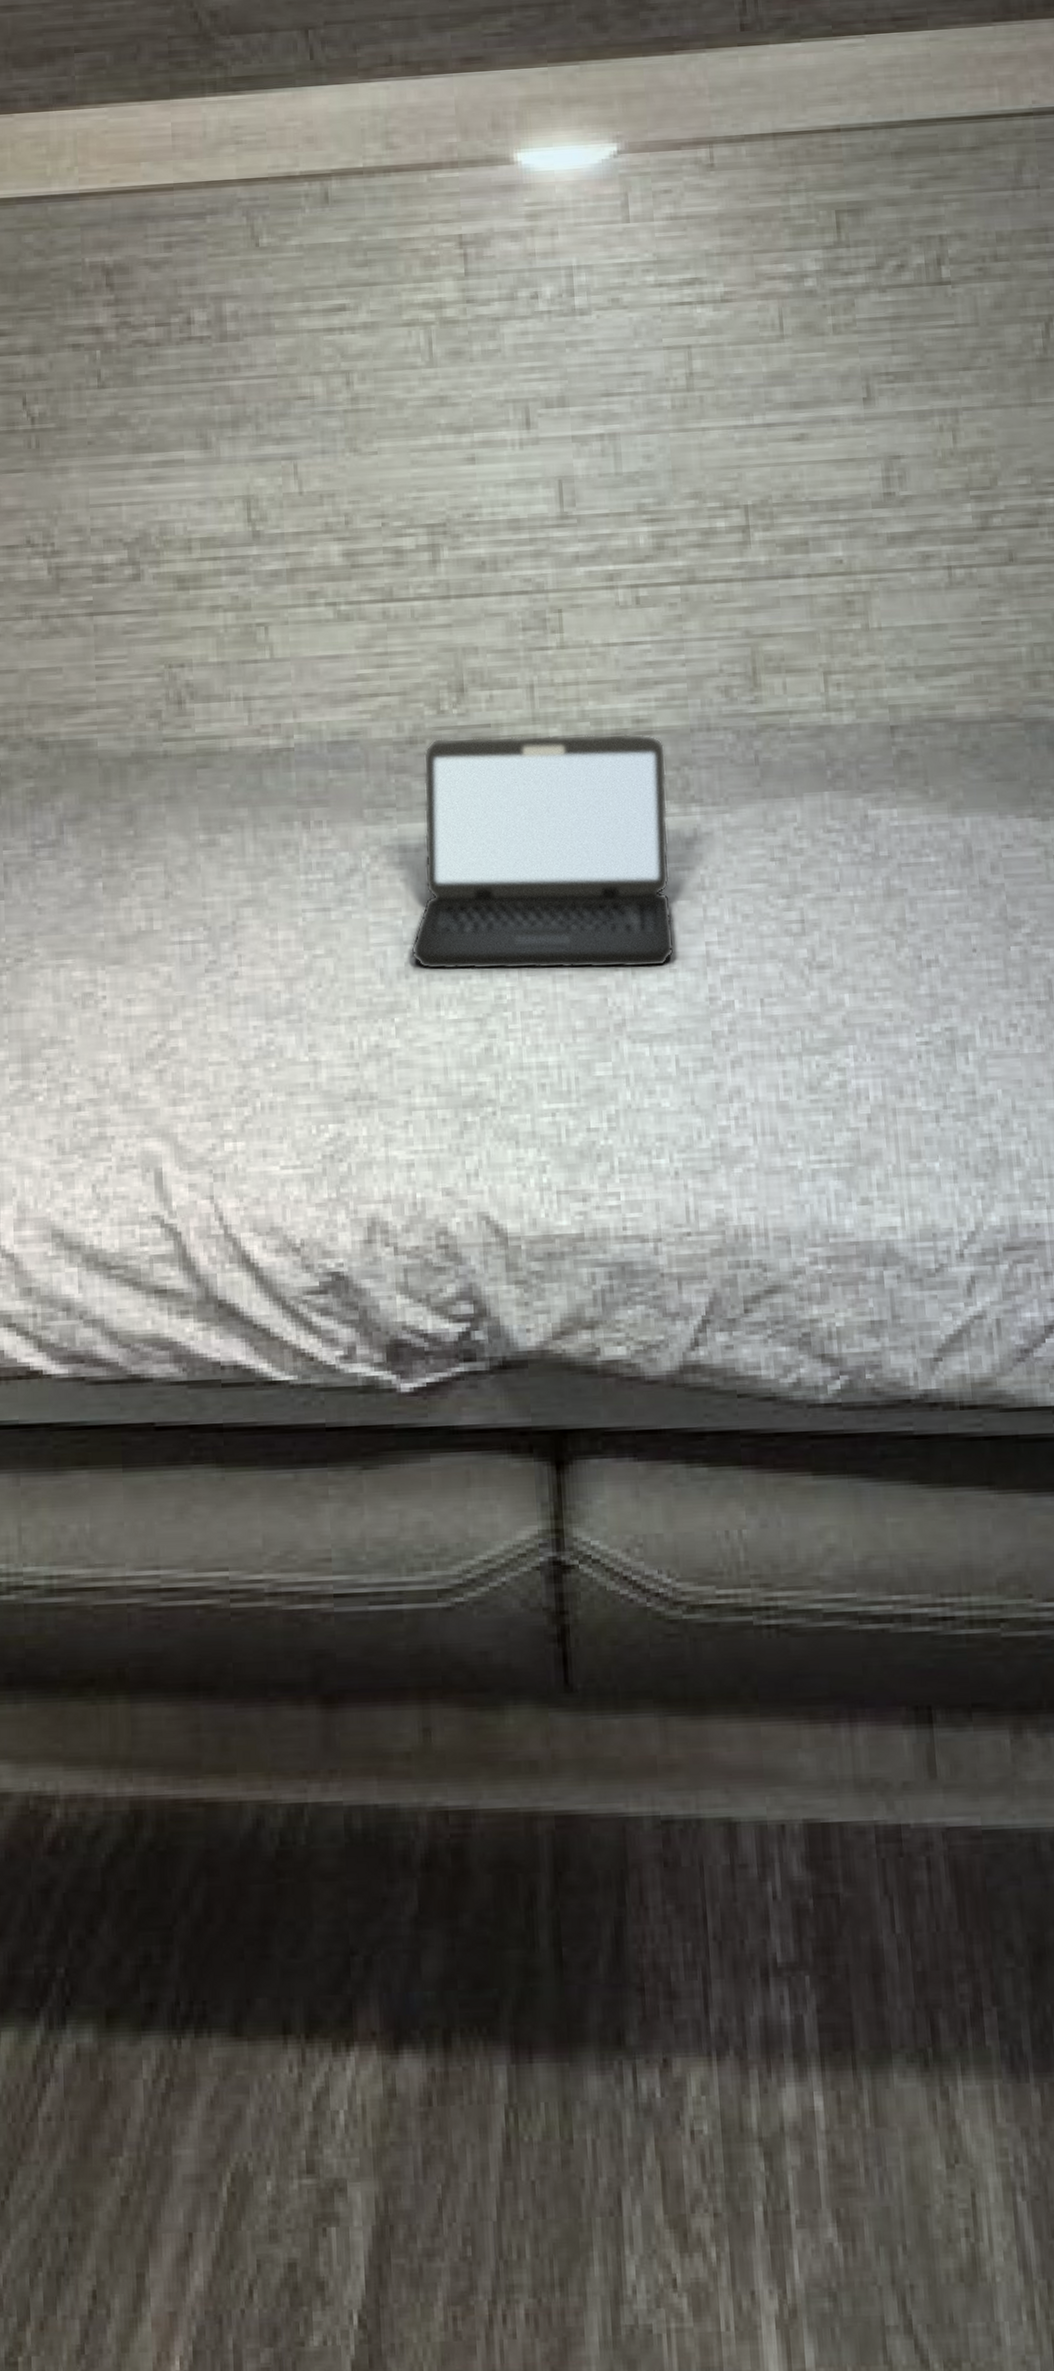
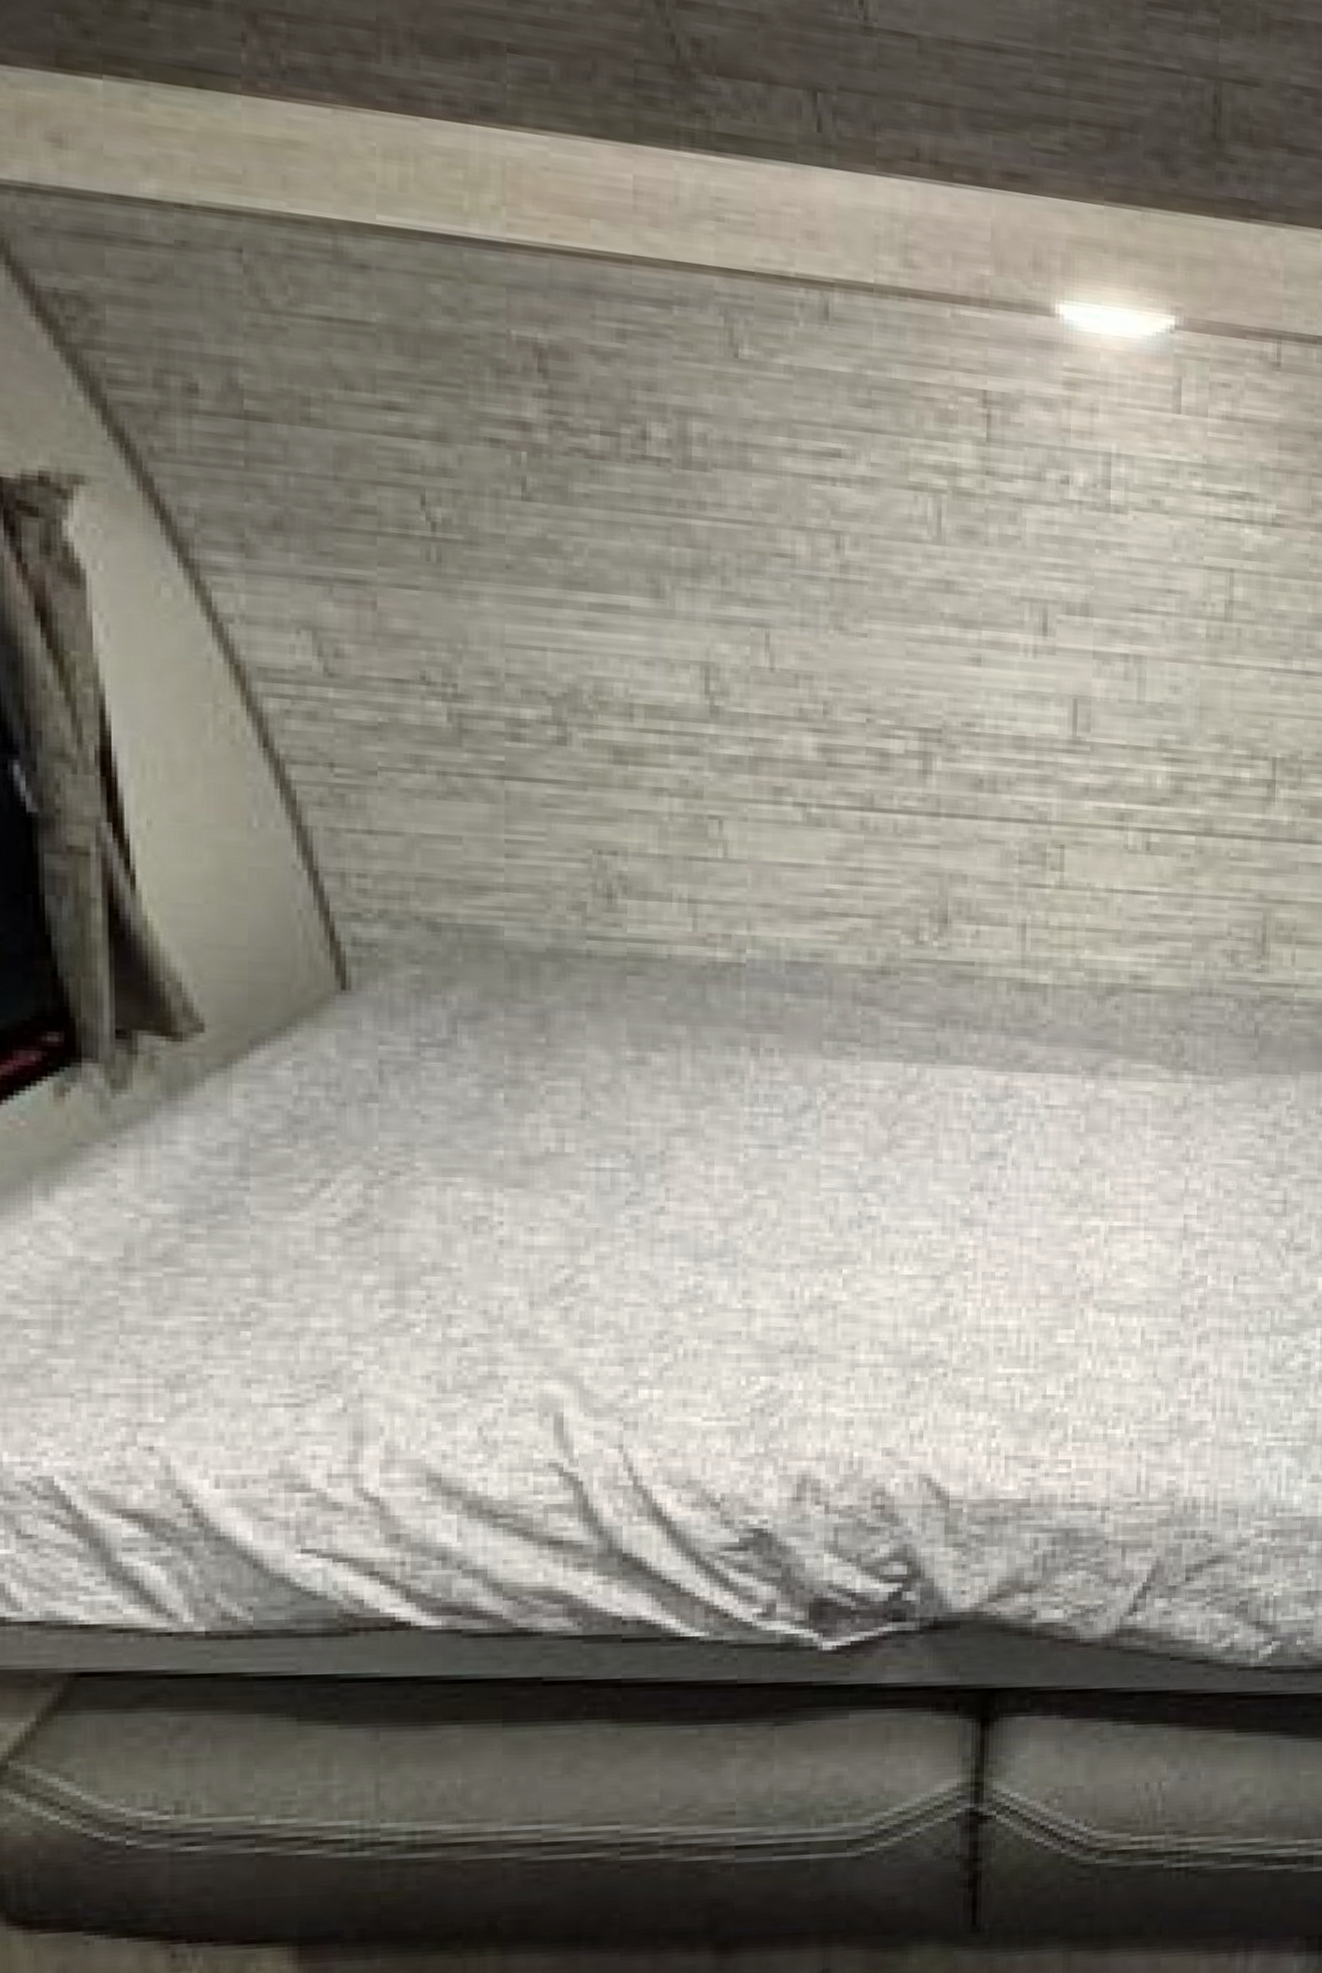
laptop: present [411,733,675,971] -> none [866,972,1162,1237]

